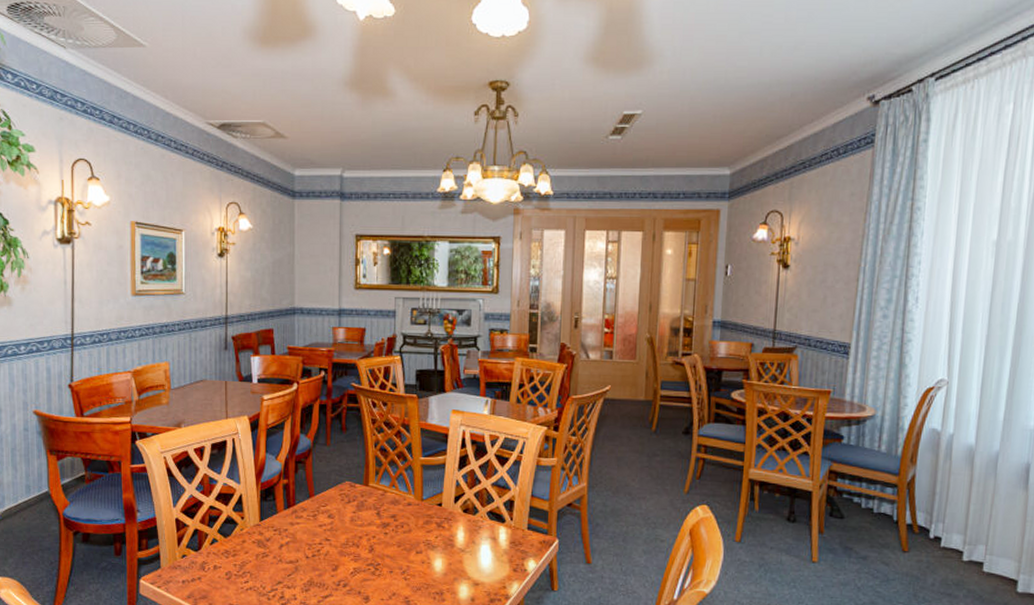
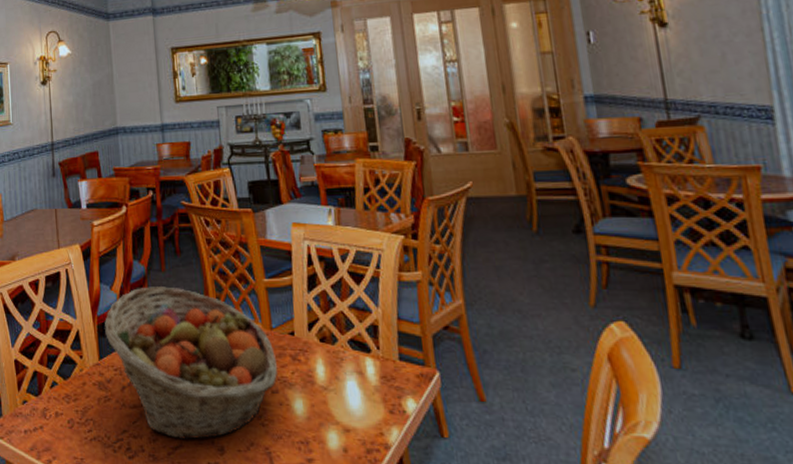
fruit basket: none [268,458,424,590] -> present [104,286,278,440]

